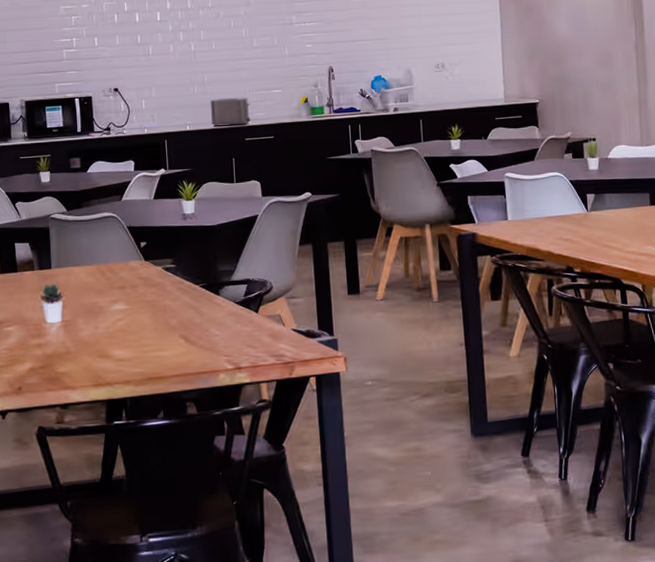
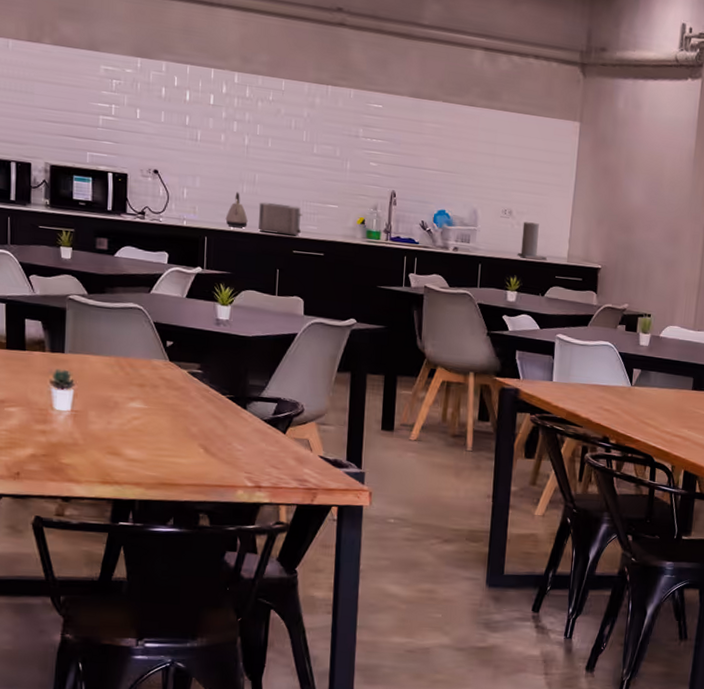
kettle: none [181,94,202,127] -> present [225,192,248,229]
paper towel: none [455,71,484,107] -> present [517,221,547,261]

